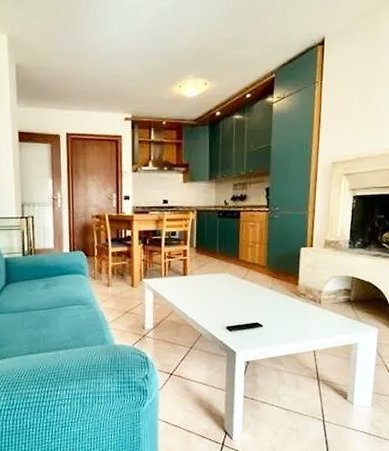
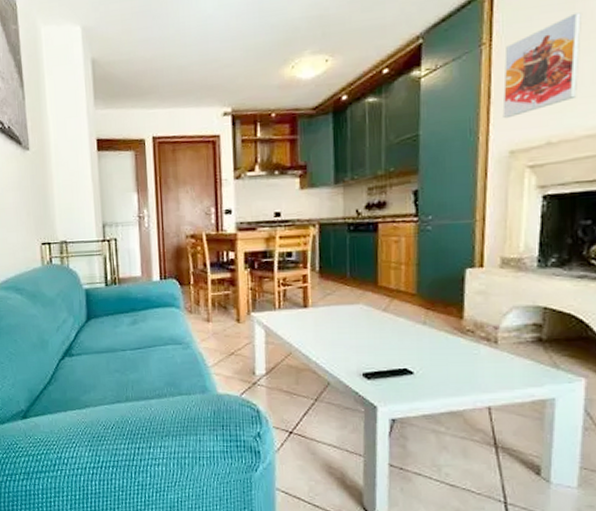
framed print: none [328,66,381,139] -> present [502,12,581,119]

